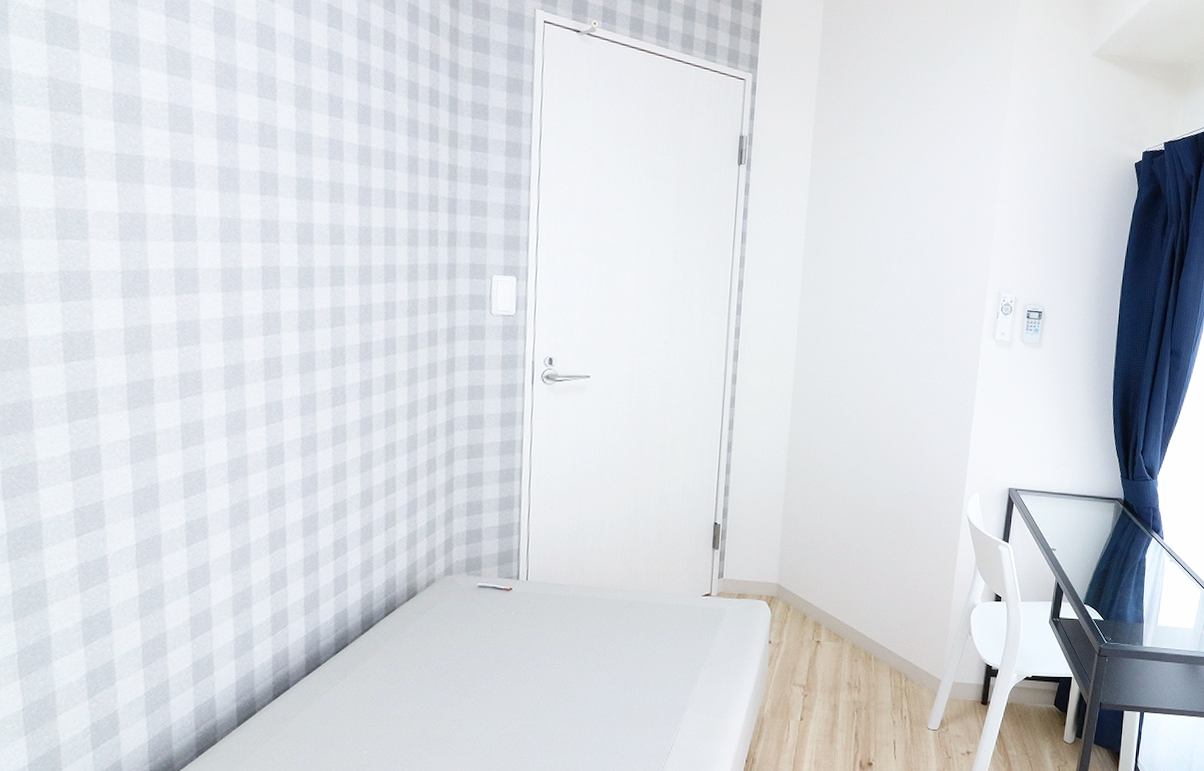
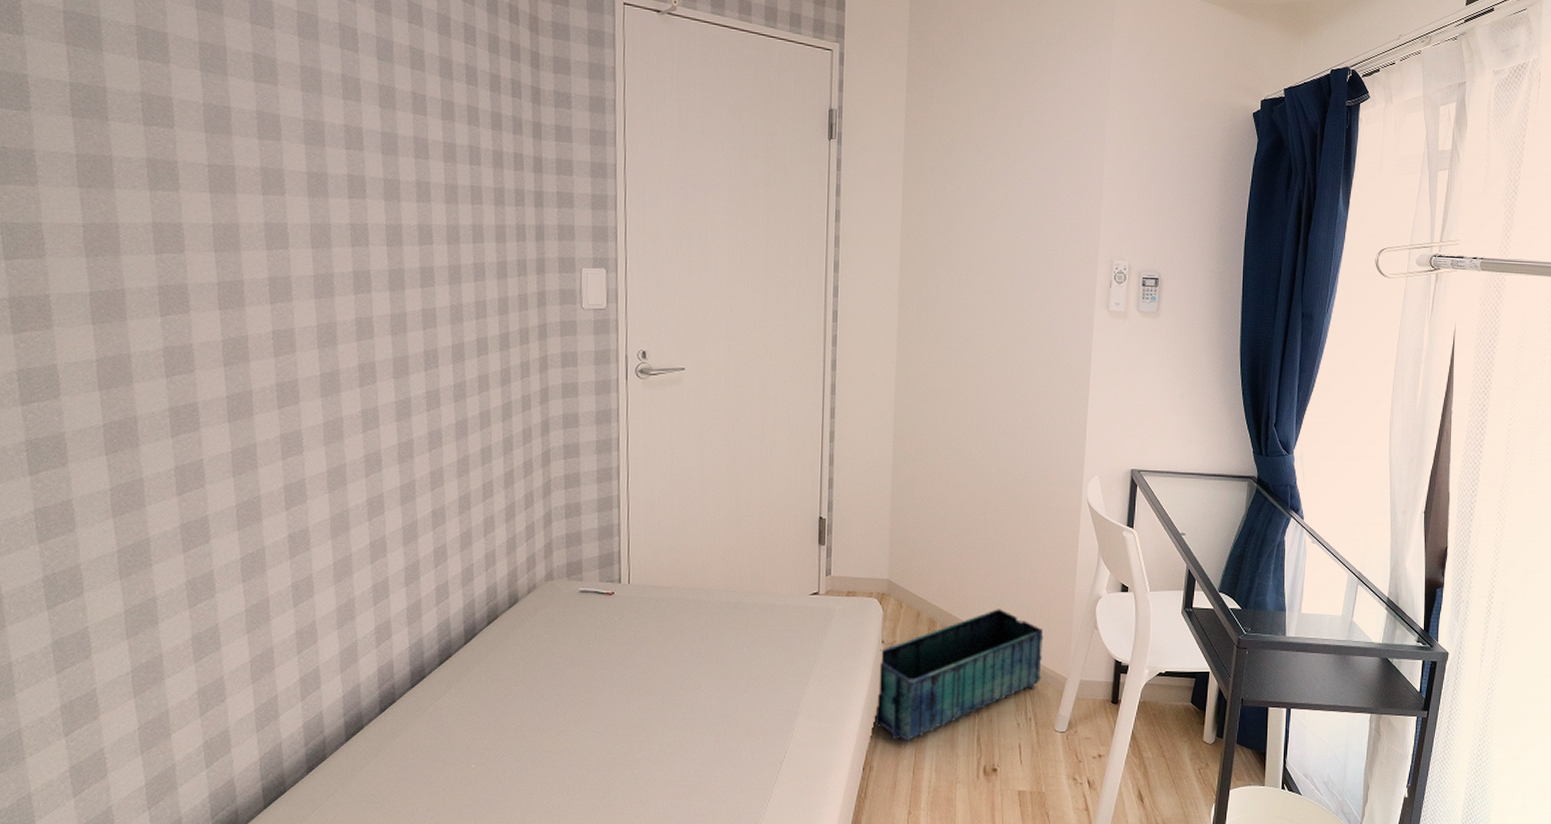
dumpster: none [757,614,921,736] -> present [872,609,1044,742]

